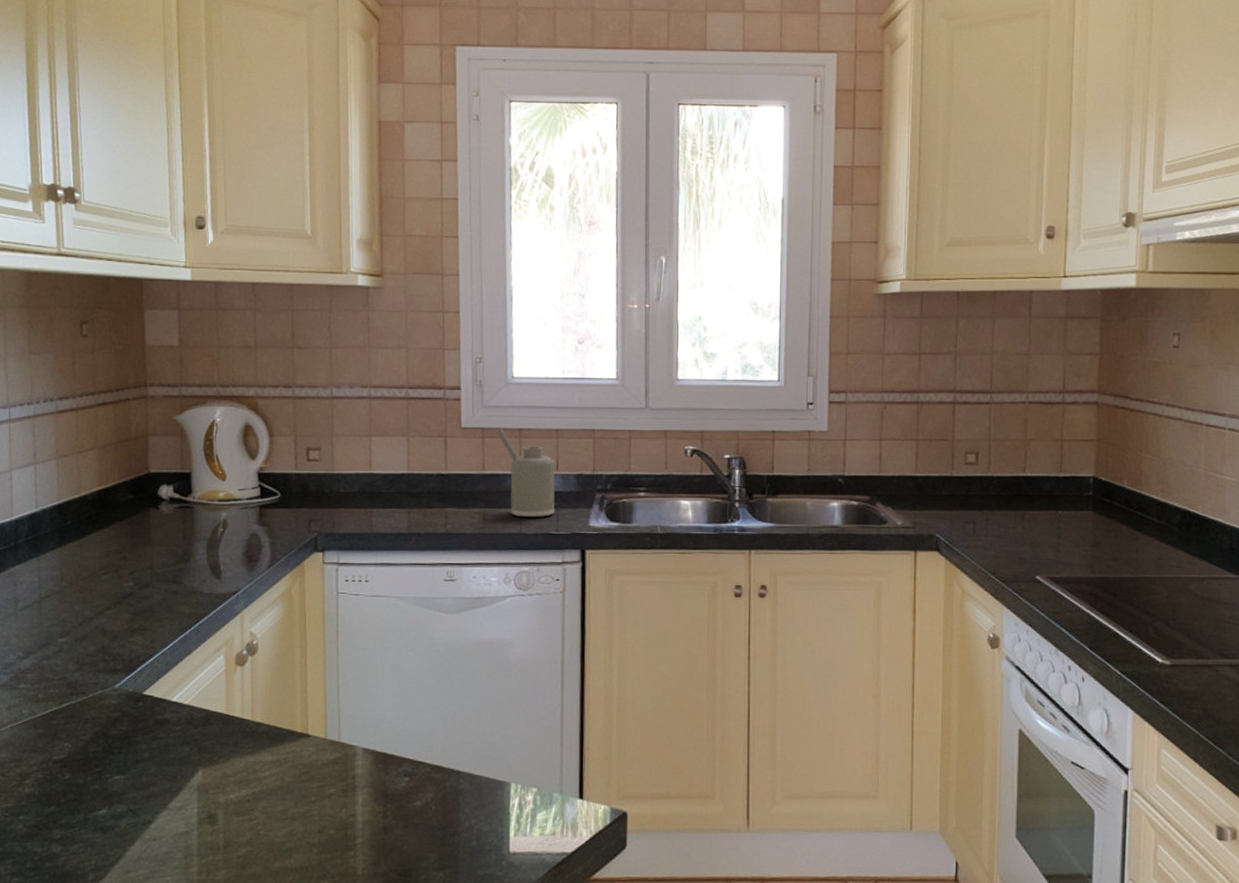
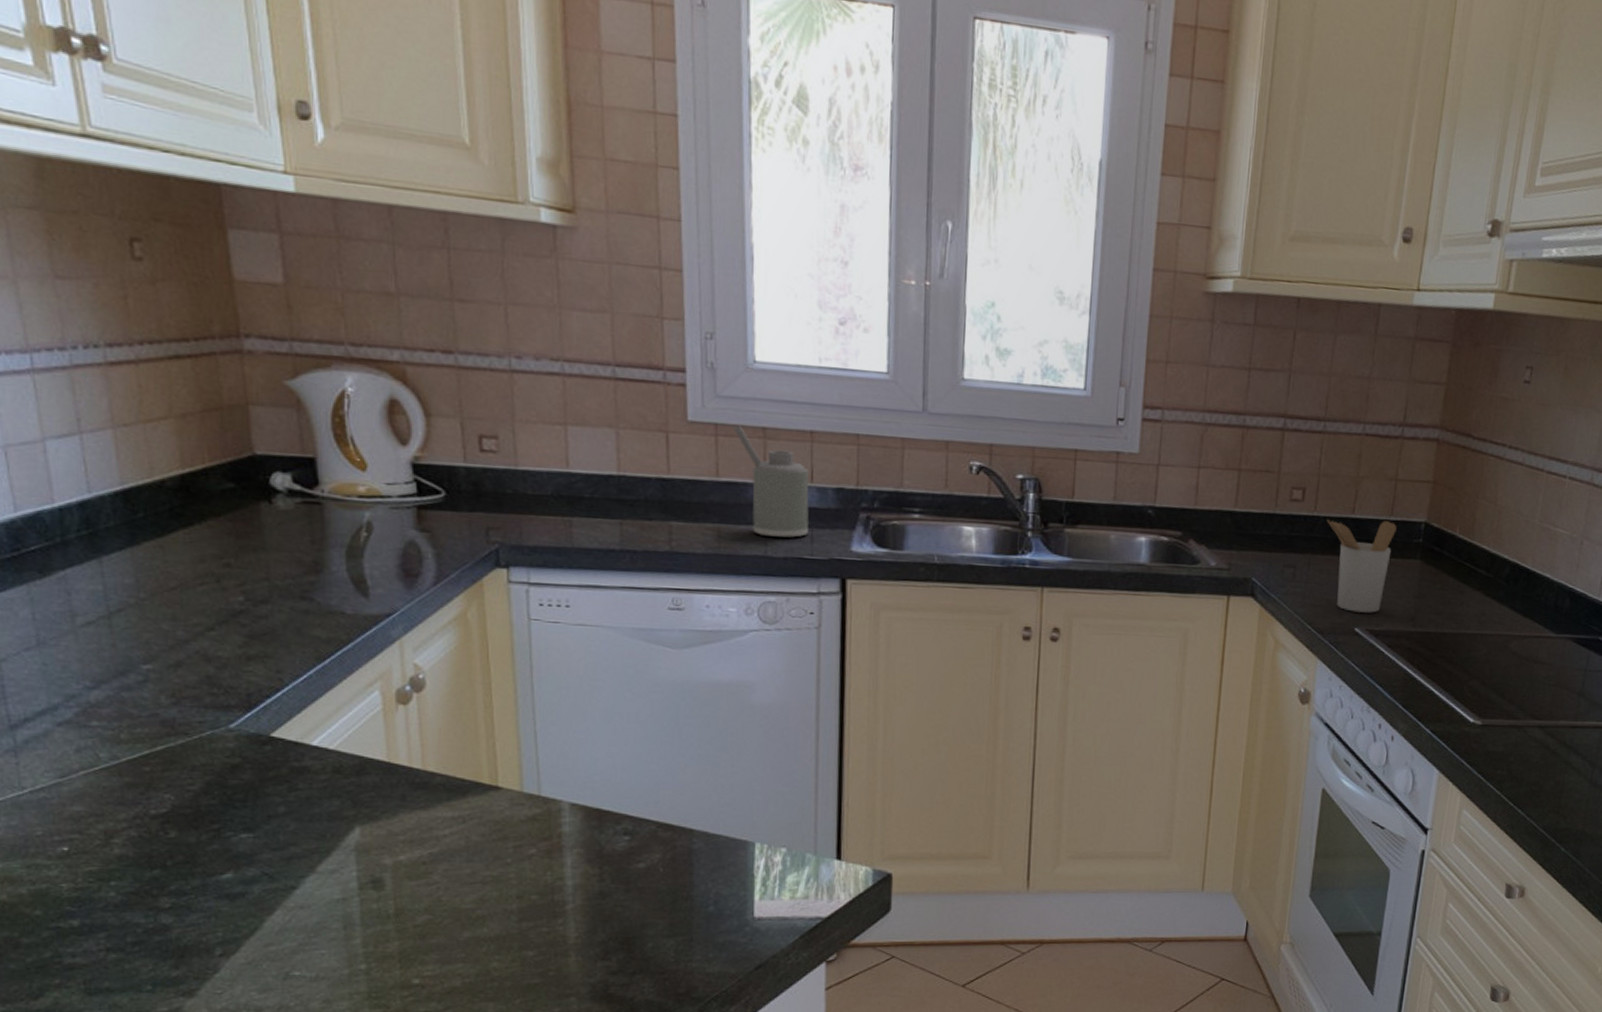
utensil holder: none [1001,477,1067,562] -> present [1327,519,1397,613]

